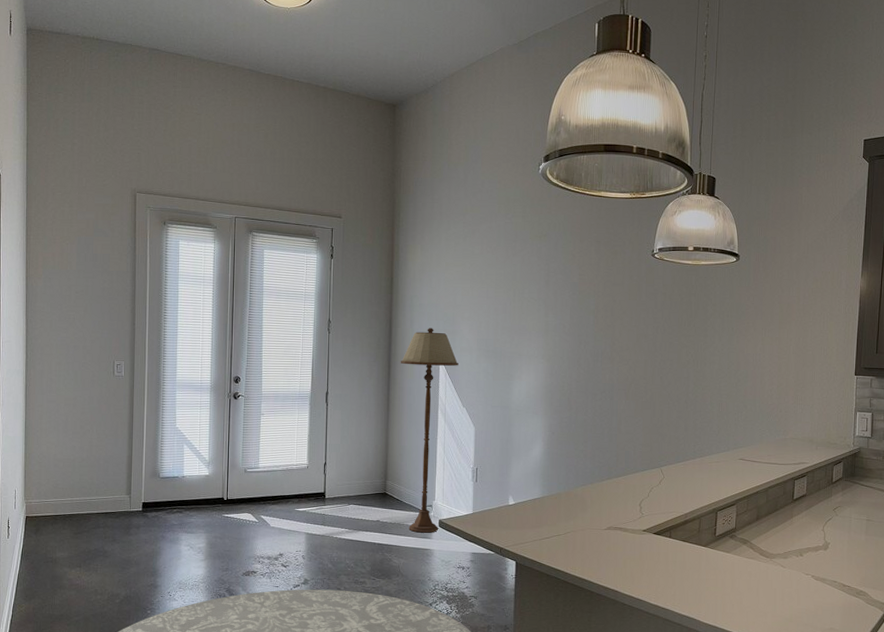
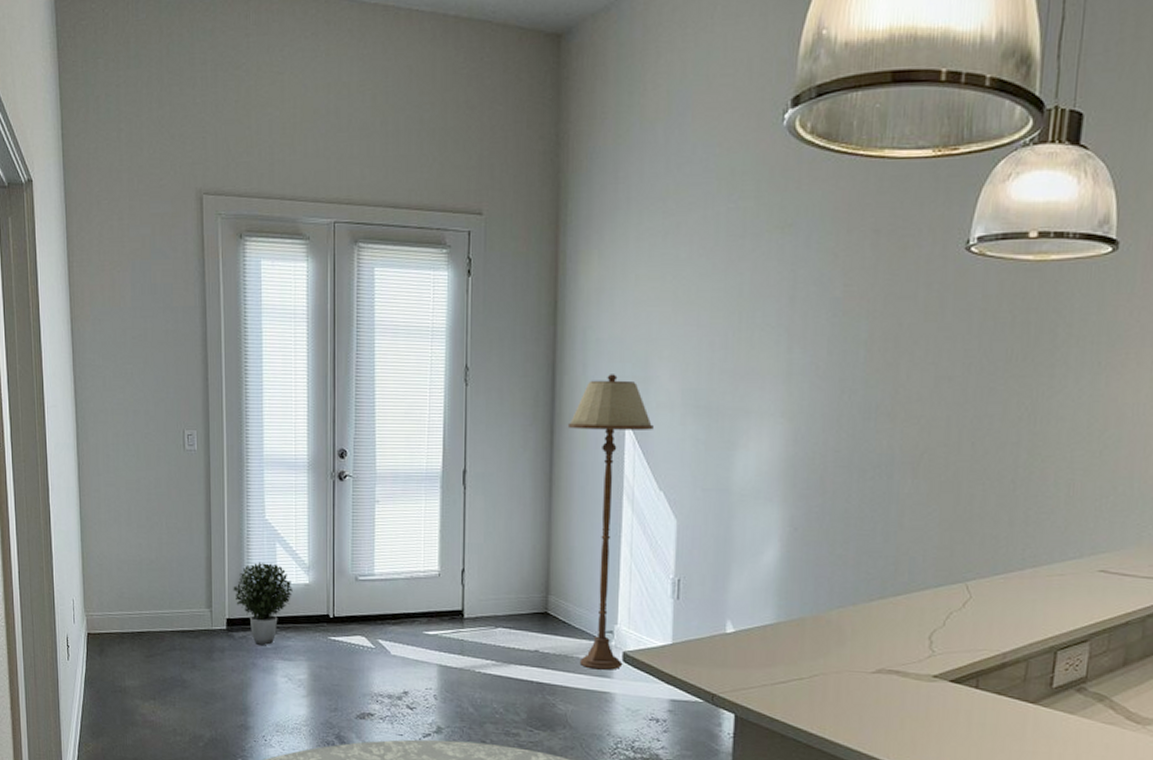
potted plant: none [148,459,196,522] -> present [233,561,293,645]

